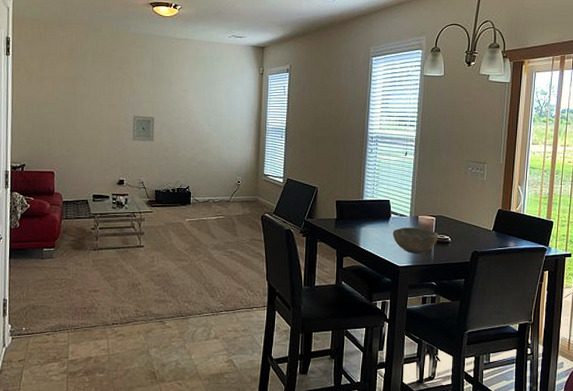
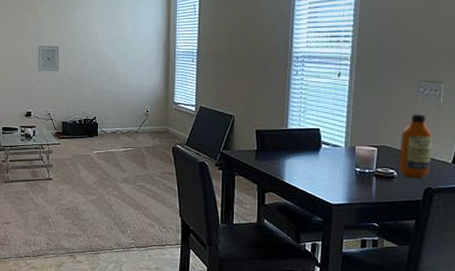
bowl: present [392,227,439,254] -> none [323,159,381,190]
bottle: none [452,189,479,244] -> present [399,114,433,179]

